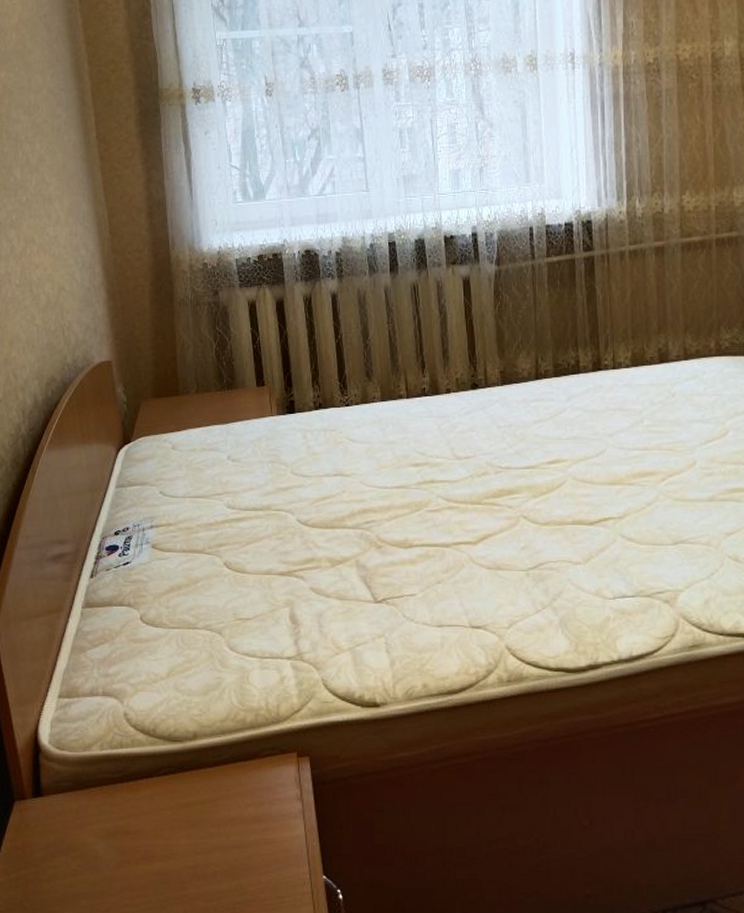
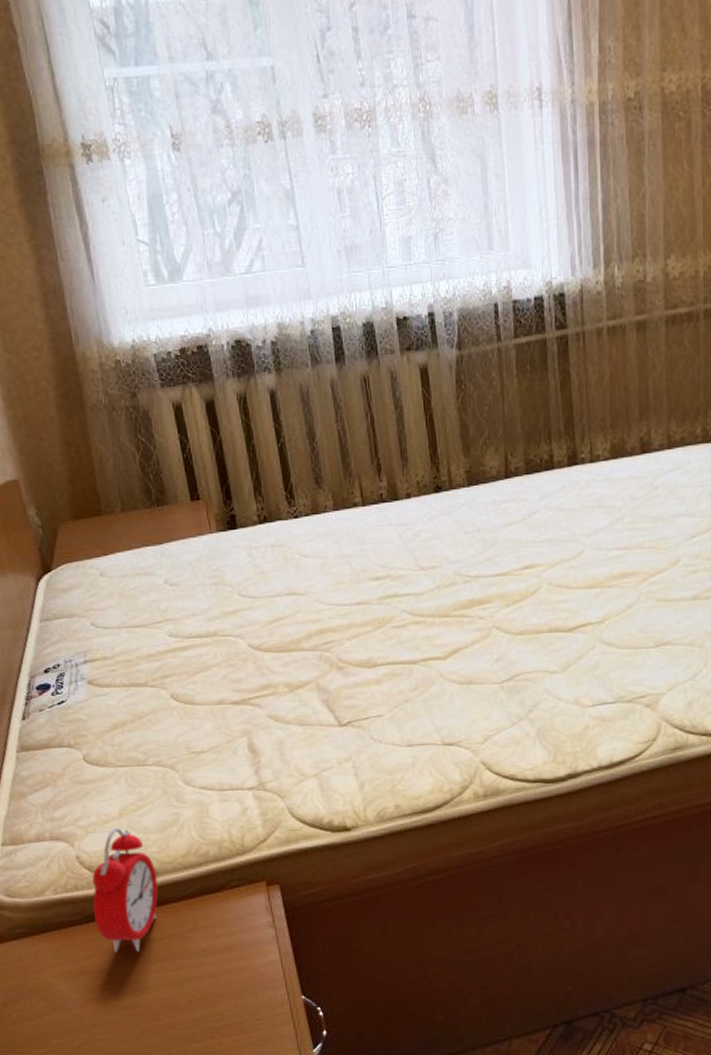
alarm clock: none [135,687,196,816] -> present [92,827,158,953]

